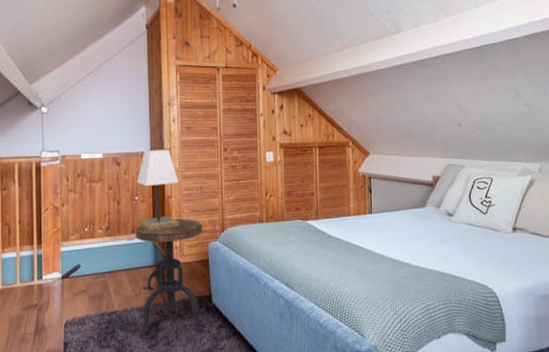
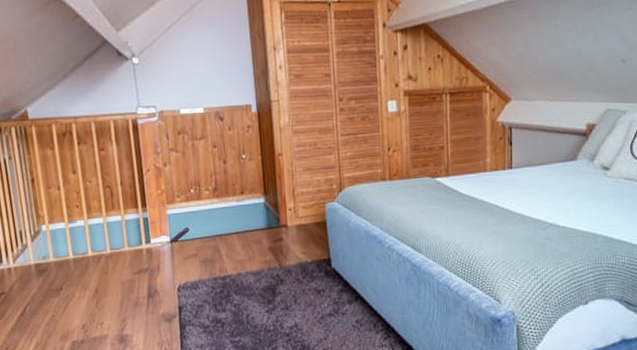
side table: present [135,219,204,337] -> none [245,178,323,301]
lamp: present [137,149,180,232] -> none [243,100,293,193]

